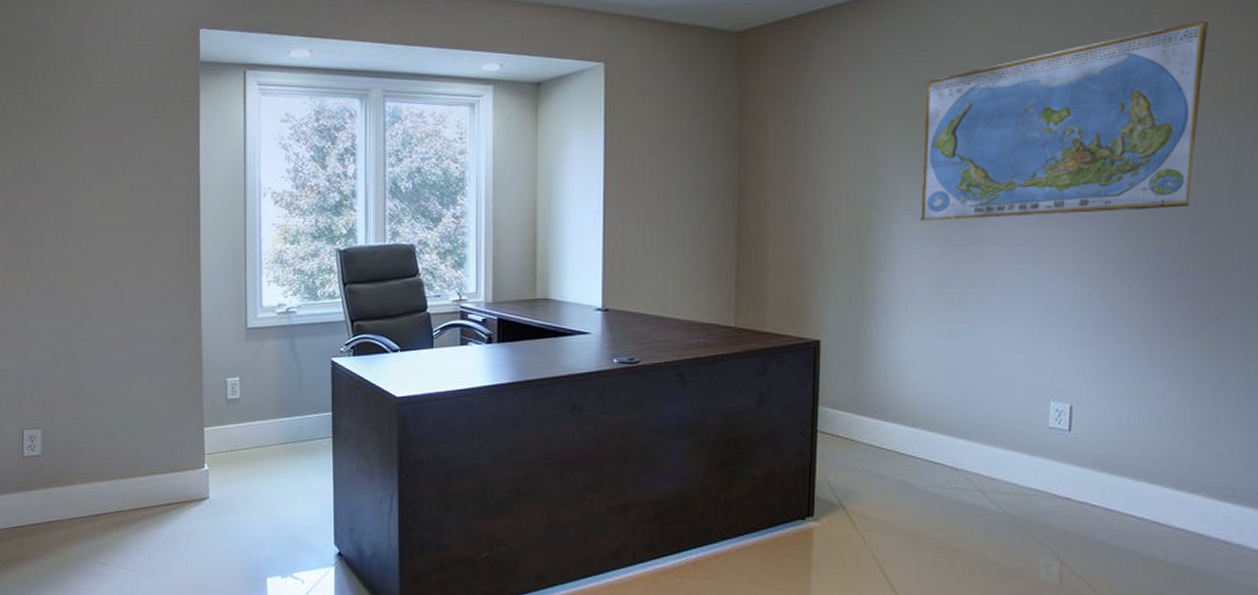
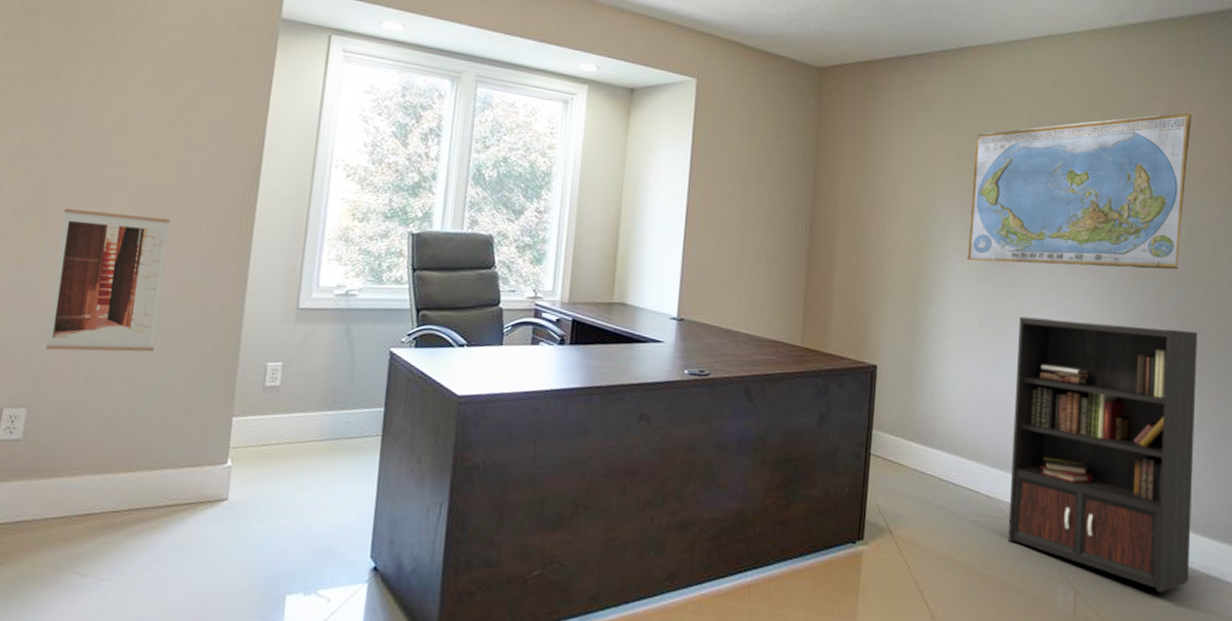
wall art: none [46,258,133,380] -> present [46,209,171,352]
bookcase: none [978,275,1216,563] -> present [1007,316,1197,593]

